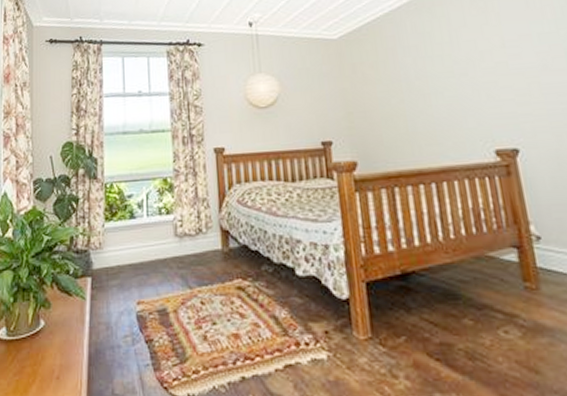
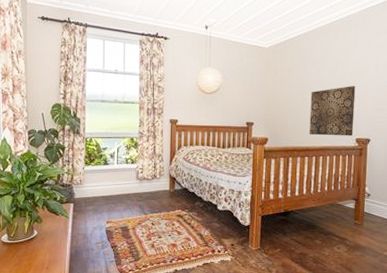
wall art: none [410,73,490,151] -> present [309,85,356,136]

